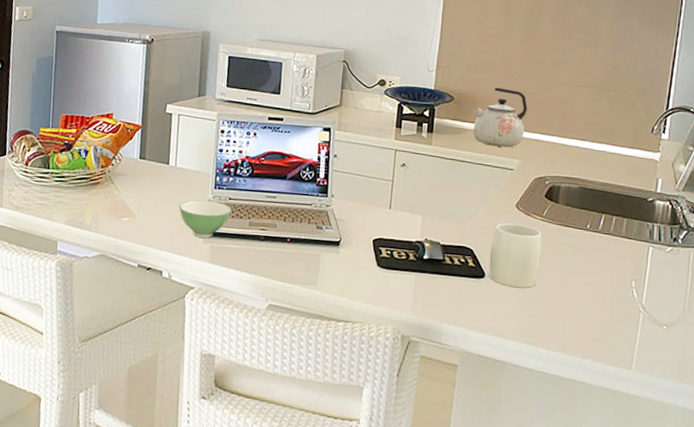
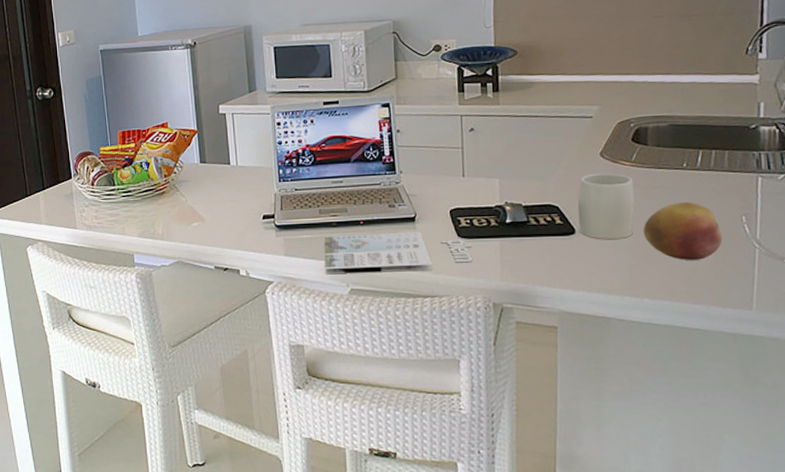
bowl: present [178,199,232,238] -> none [246,194,300,232]
magazine: none [246,249,390,295] -> present [324,231,473,275]
kettle: present [472,87,528,148] -> none [541,32,600,96]
fruit: none [545,260,614,317] -> present [642,201,723,260]

